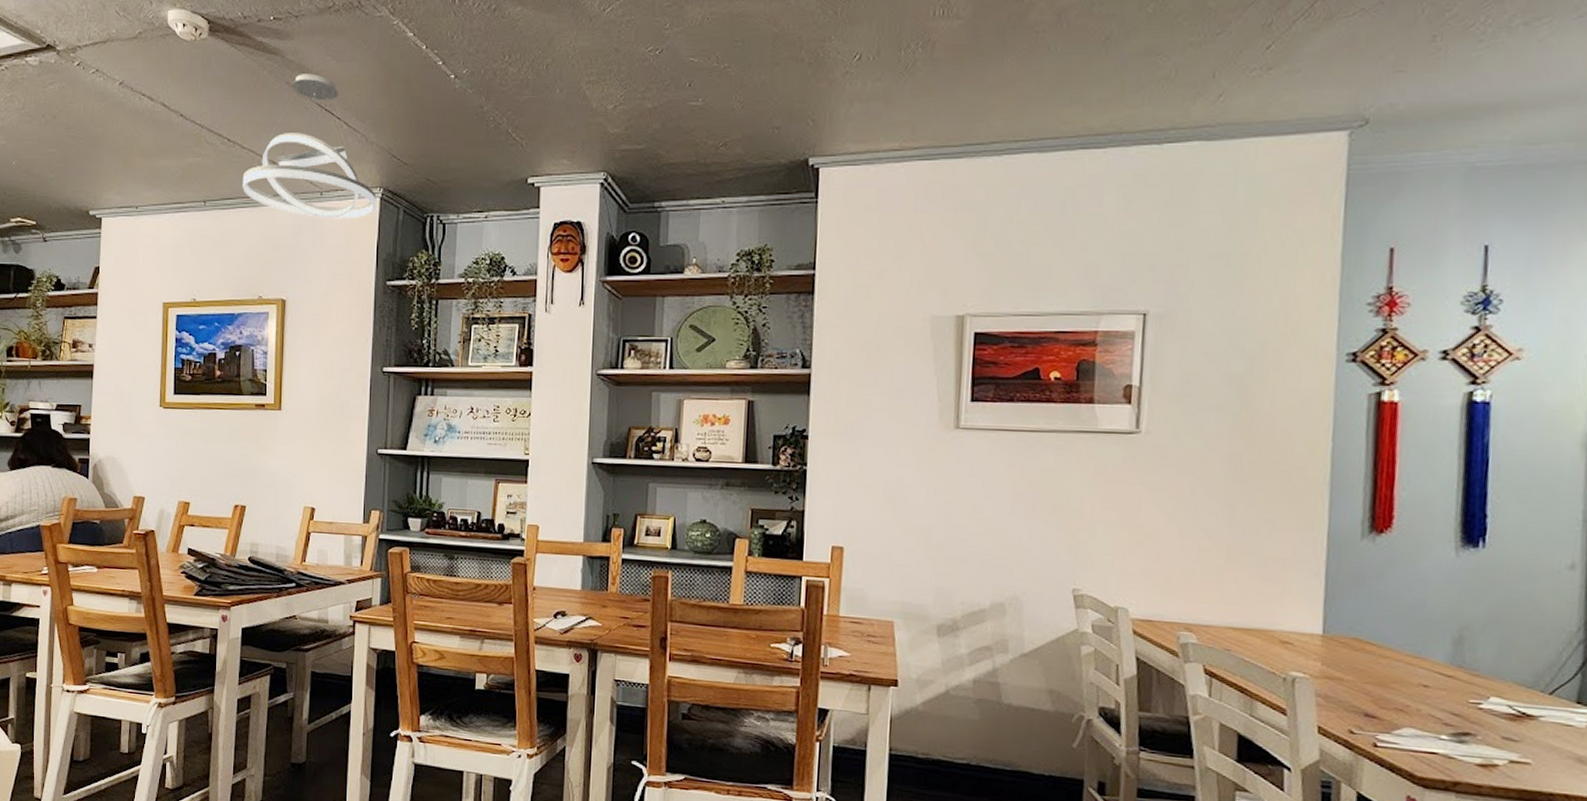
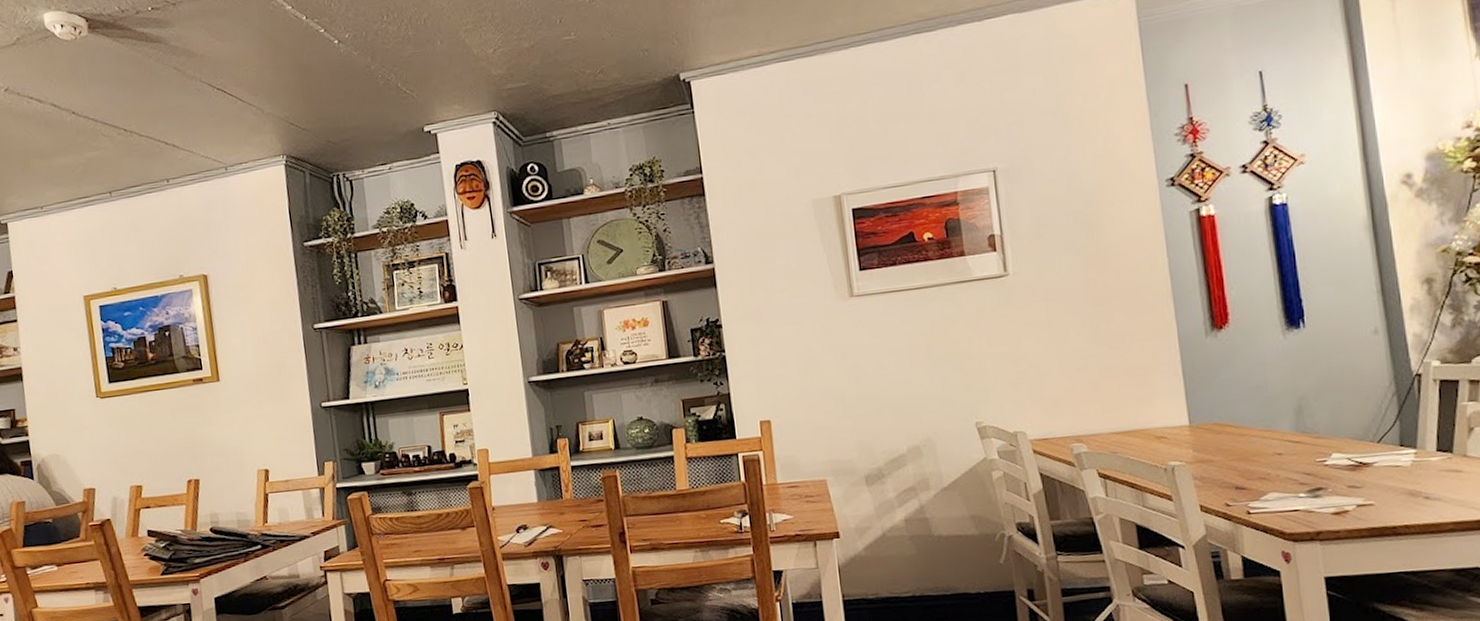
pendant light: present [242,73,376,220] -> none [144,56,282,193]

